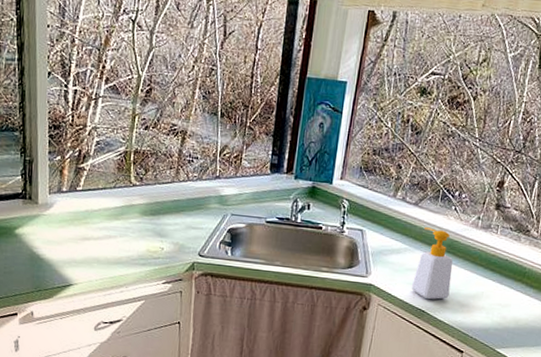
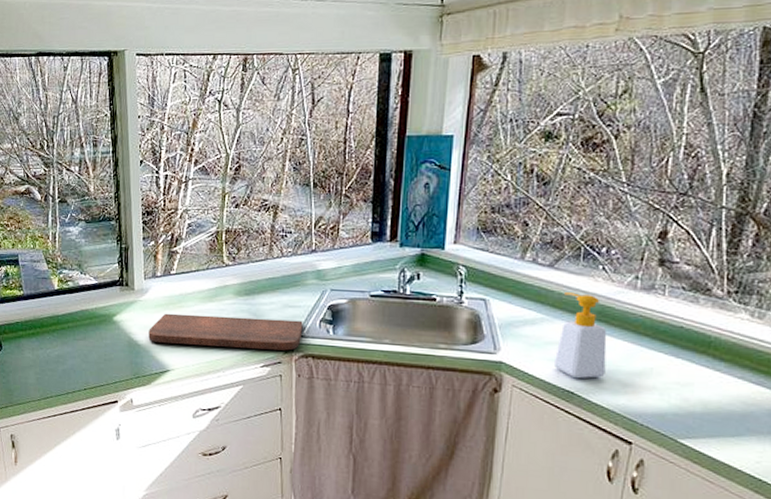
cutting board: none [51,228,205,269] -> present [148,313,303,351]

